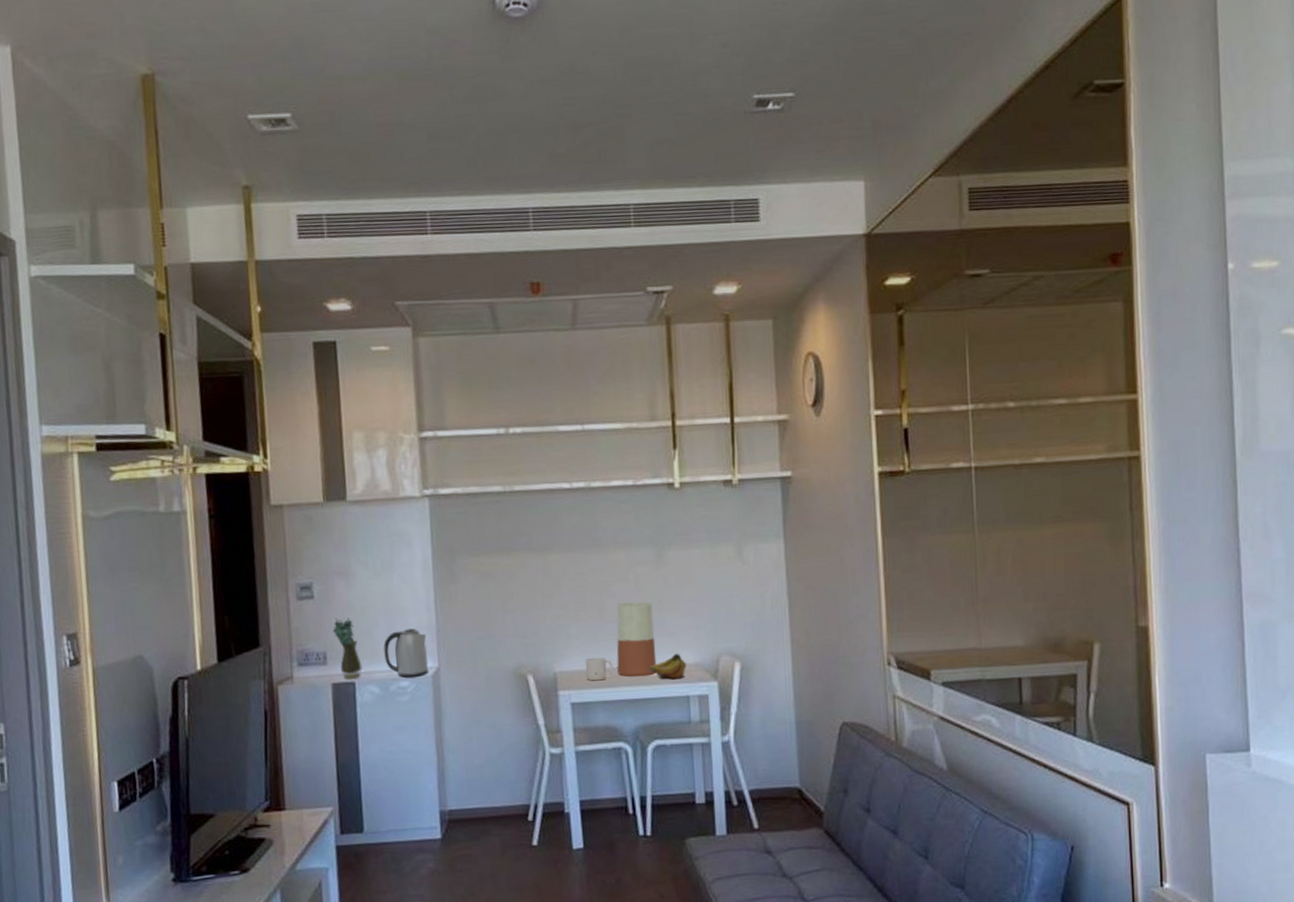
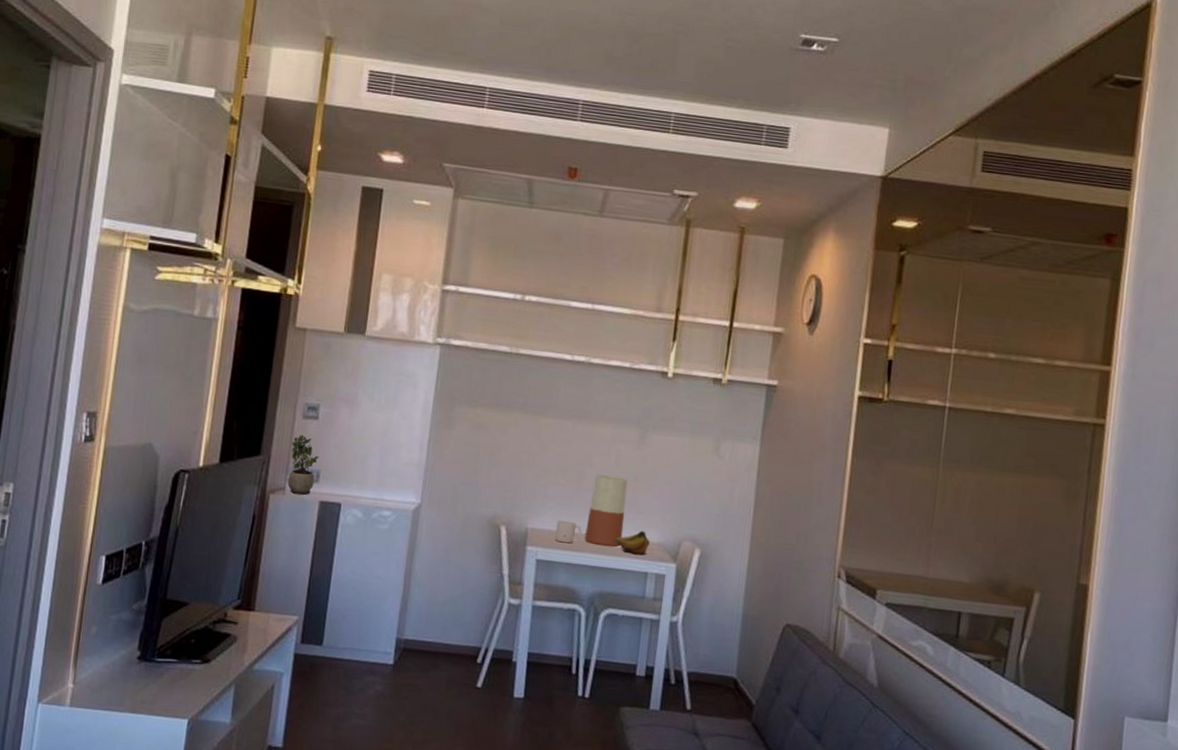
potted plant: none [290,617,323,682] -> present [287,434,319,496]
vase: present [332,618,362,680] -> none [329,441,351,501]
kettle: present [383,629,428,679] -> none [372,463,415,510]

